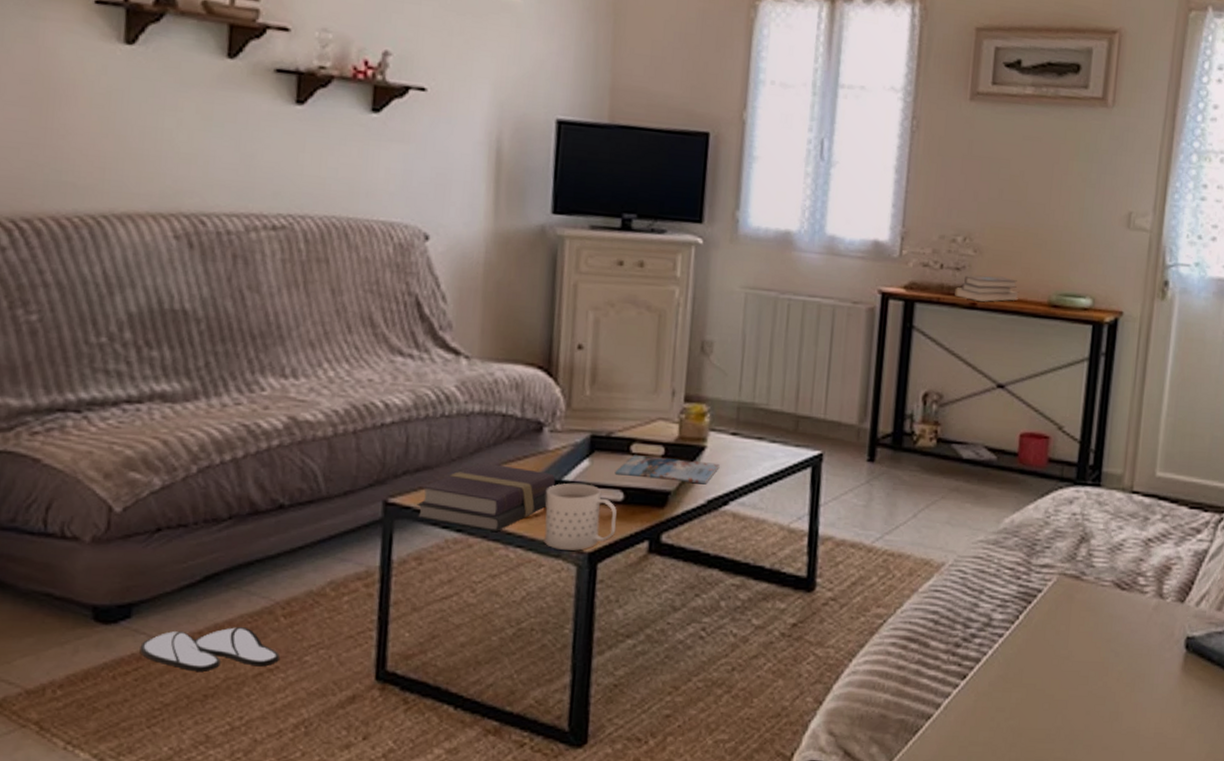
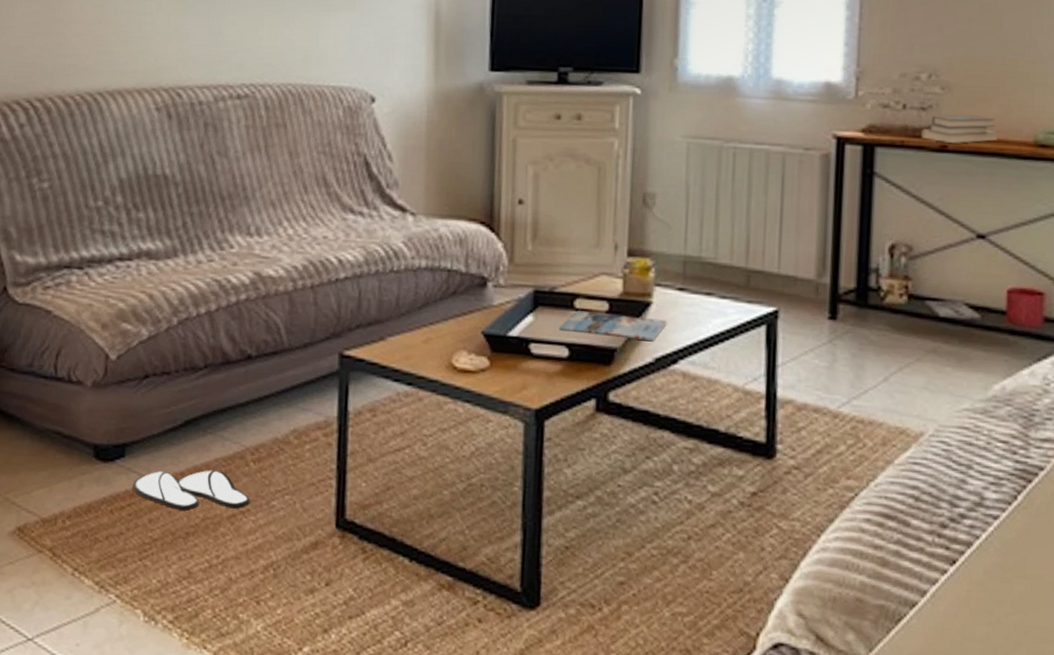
book: present [416,462,556,532] -> none [370,317,501,386]
mug: present [544,483,617,551] -> none [491,338,563,407]

